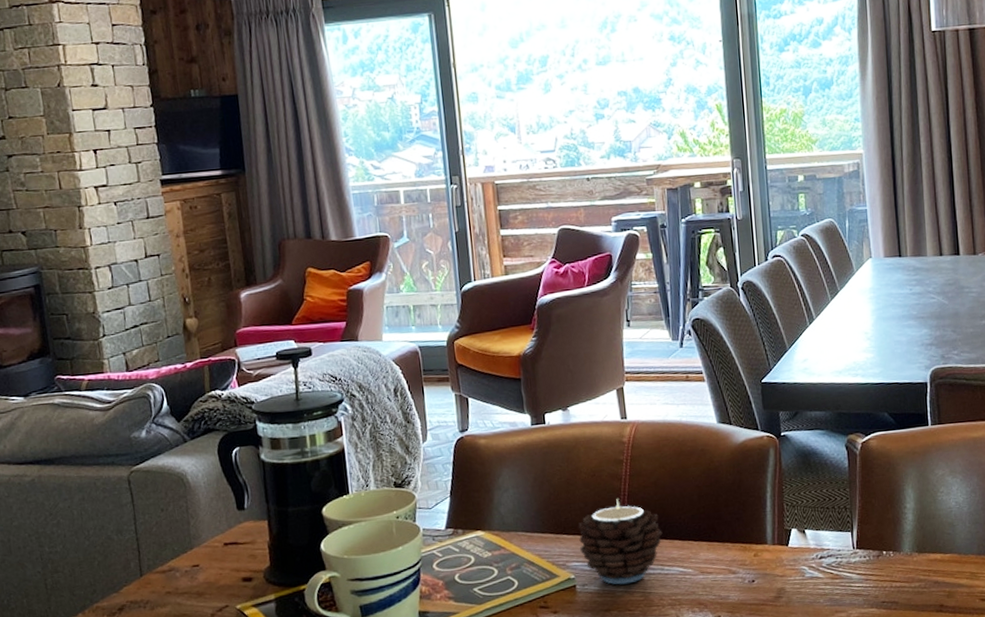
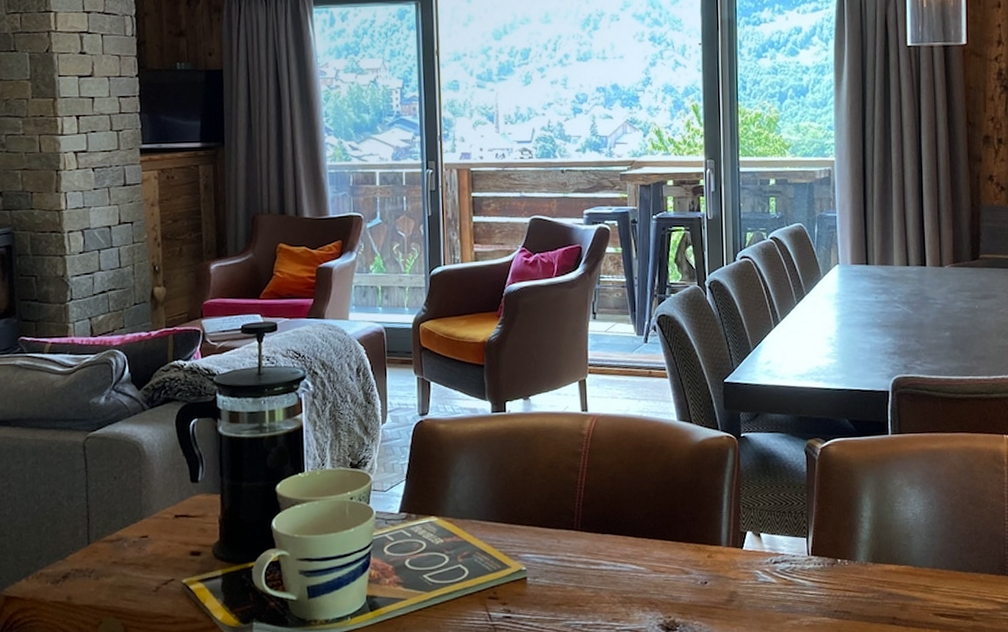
candle: present [578,499,663,585] -> none [532,492,617,579]

